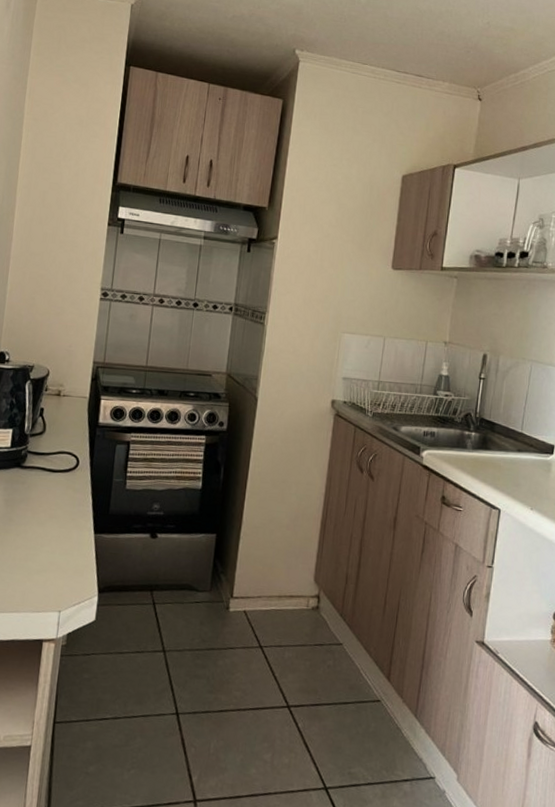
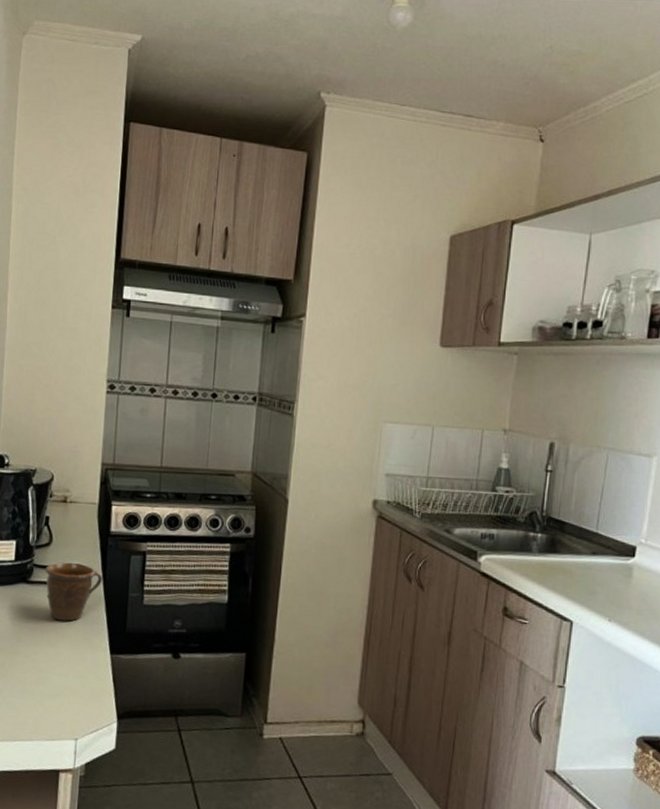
mug: none [37,450,90,504] -> present [45,562,102,622]

